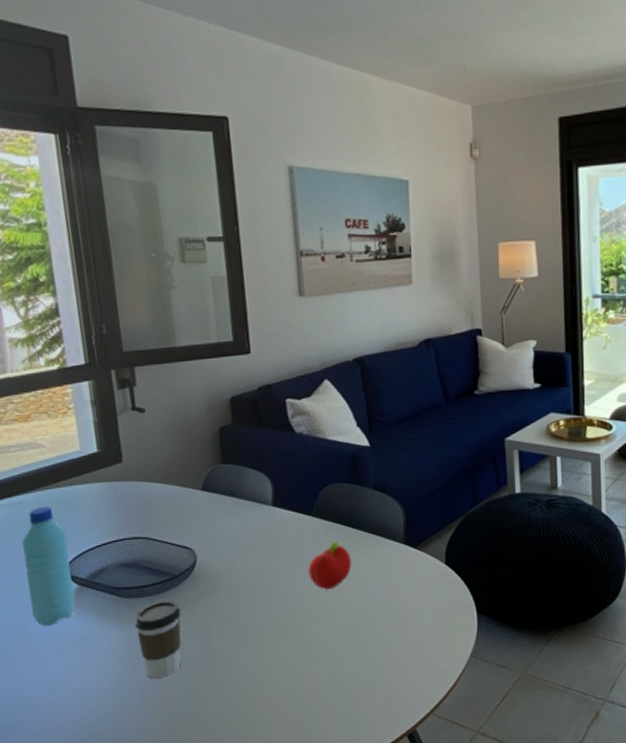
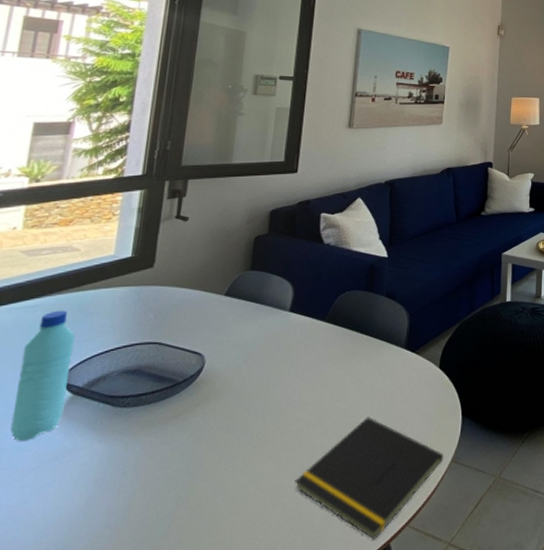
coffee cup: present [134,600,181,679] -> none [120,409,176,499]
fruit: present [308,541,352,590] -> none [311,346,355,395]
notepad: none [310,611,462,725] -> present [294,417,444,541]

